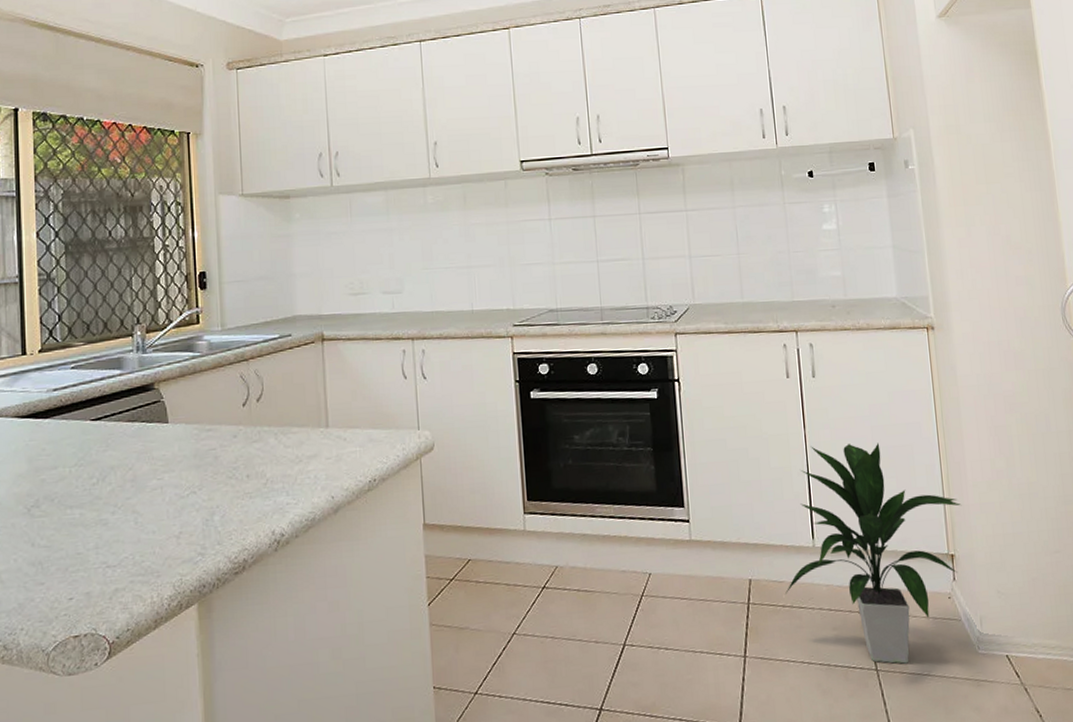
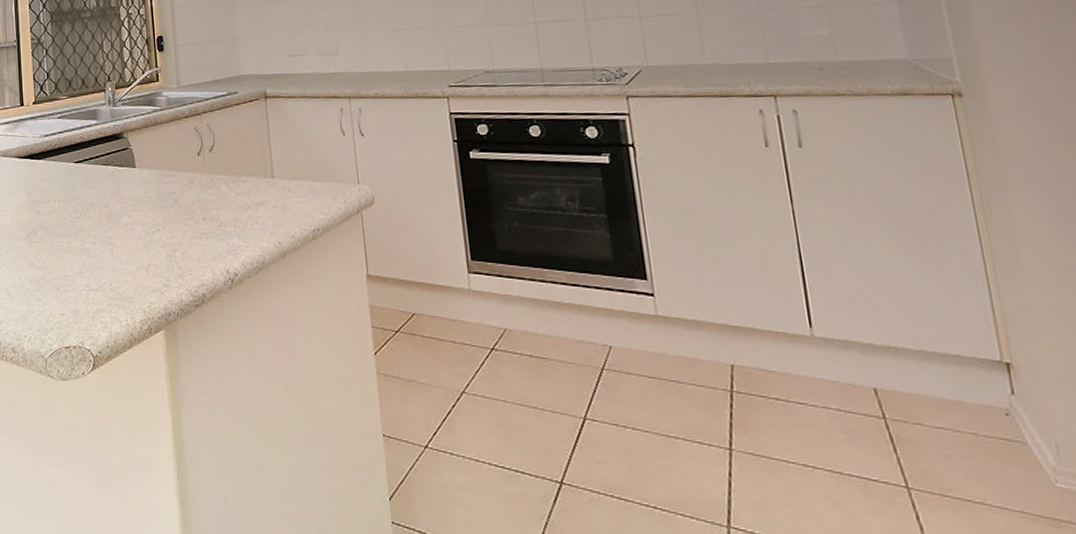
indoor plant: present [785,443,962,664] -> none [778,223,1018,486]

